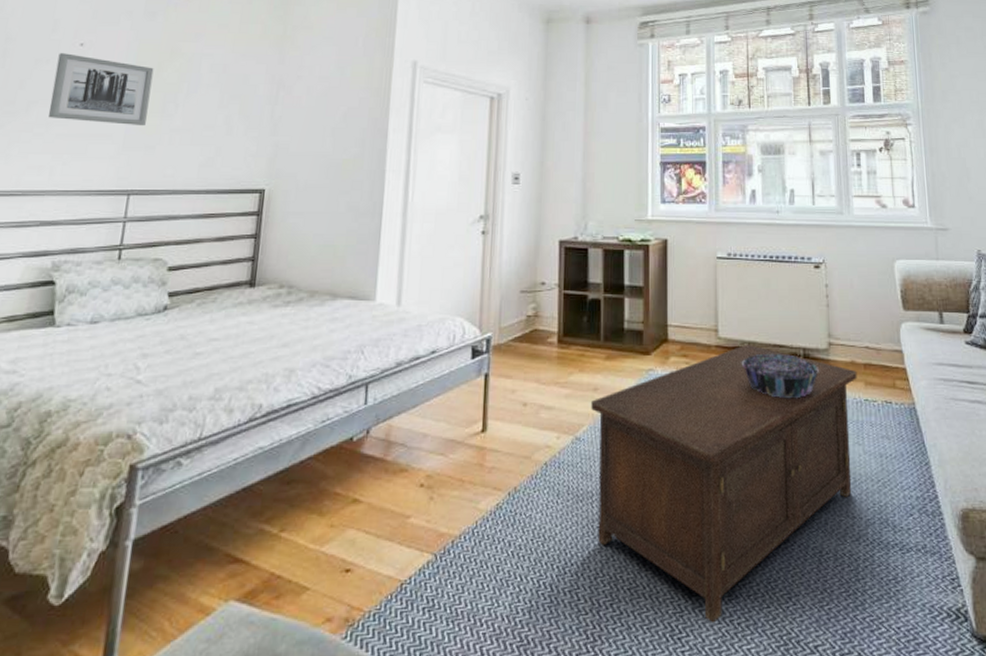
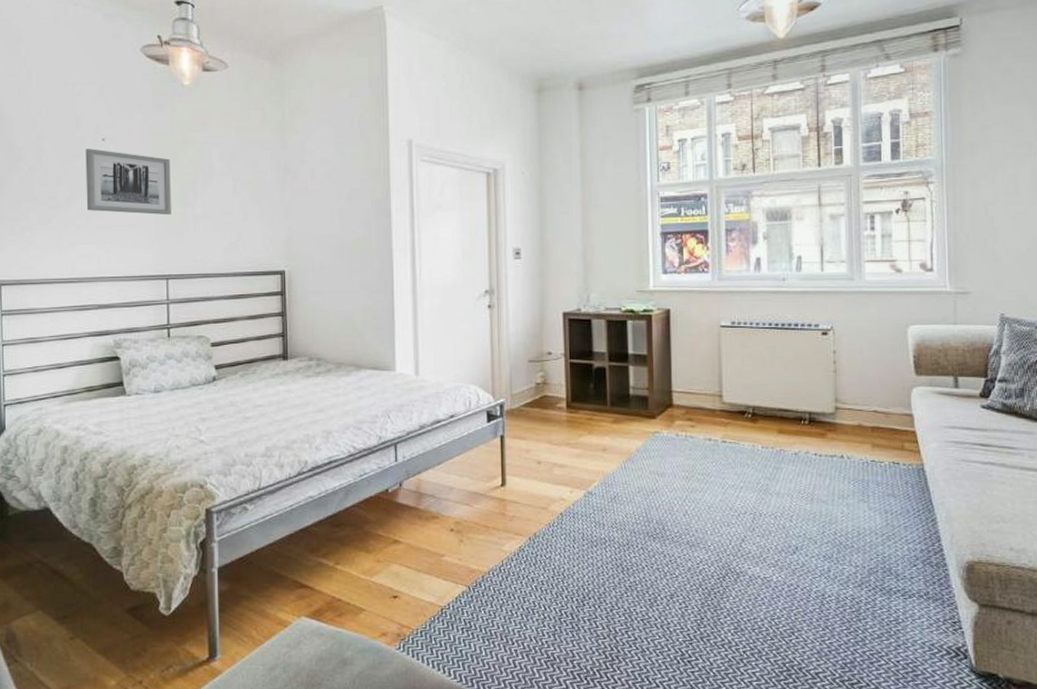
cabinet: present [591,343,857,623] -> none [601,408,864,651]
decorative bowl: present [742,353,820,399] -> none [747,417,826,460]

